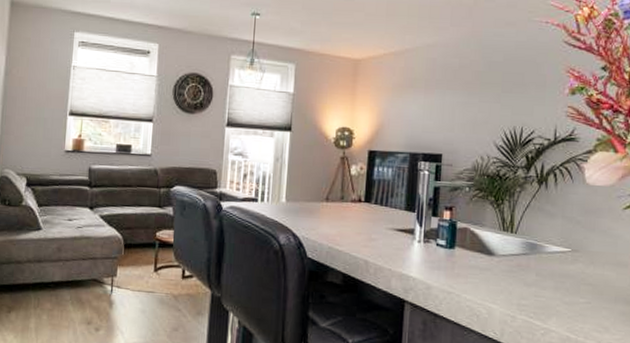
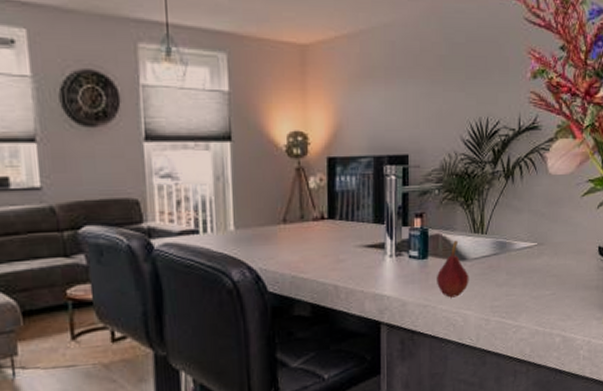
fruit: none [462,235,496,289] -> present [437,240,469,298]

